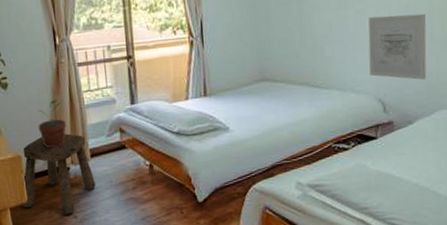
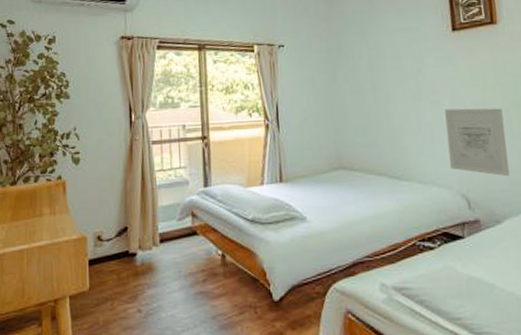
stool: present [21,133,96,214] -> none [82,215,163,307]
potted plant: present [37,100,66,148] -> none [107,178,136,230]

